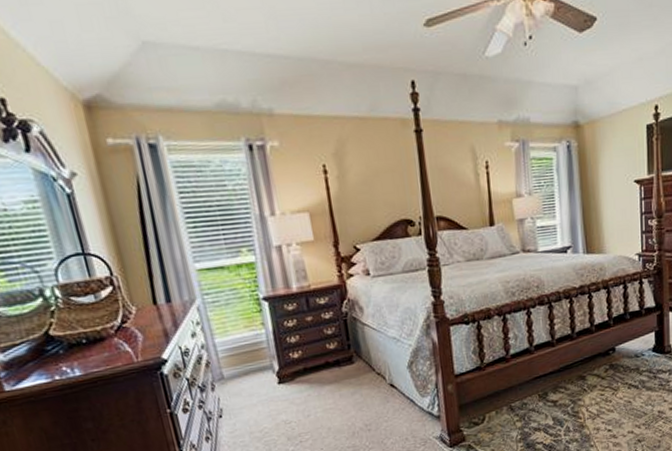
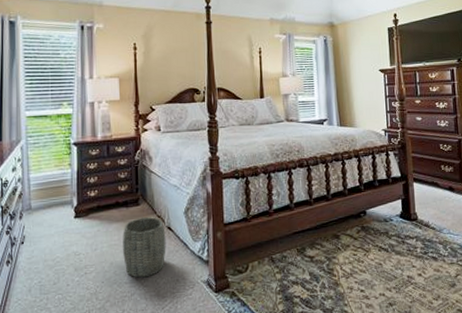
woven basket: none [338,374,391,441] -> present [123,217,166,278]

